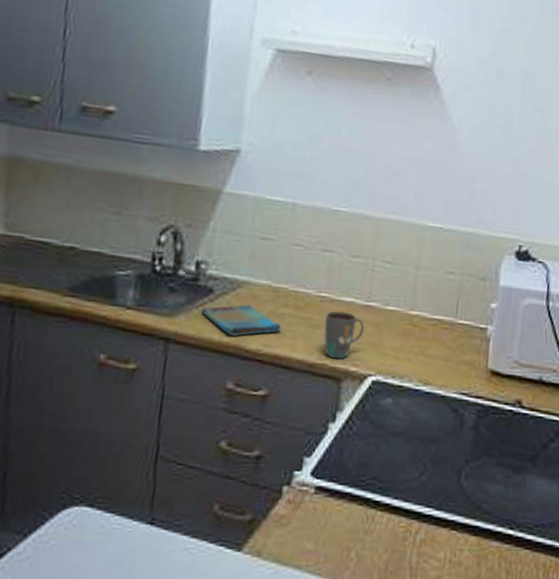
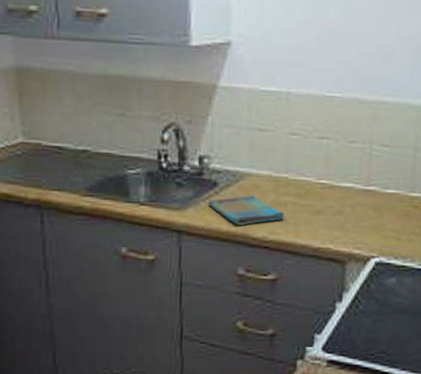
mug: present [324,311,364,360] -> none [325,197,365,243]

